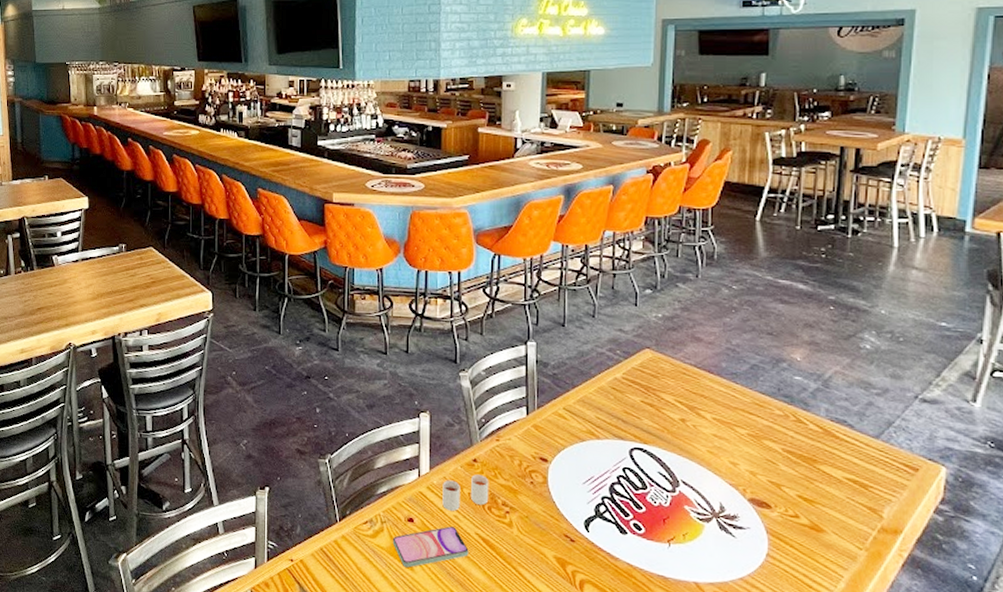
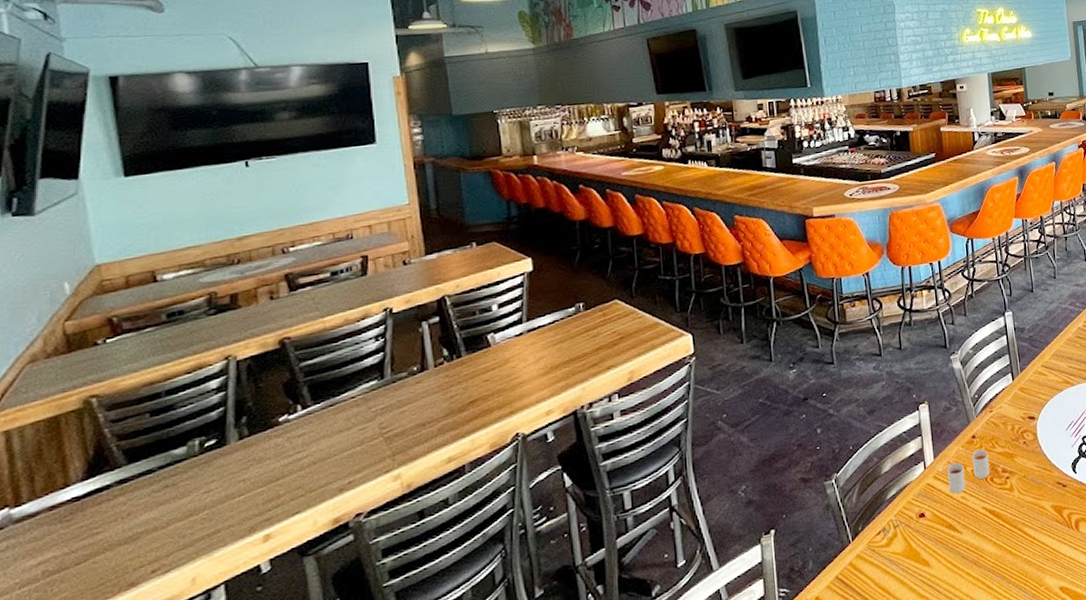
smartphone: present [392,526,469,568] -> none [906,508,979,566]

